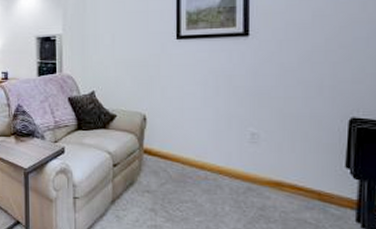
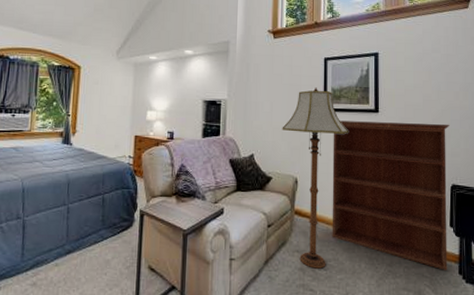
floor lamp: none [126,12,208,210] -> present [282,87,348,269]
bookcase: none [188,45,350,217] -> present [332,121,449,270]

